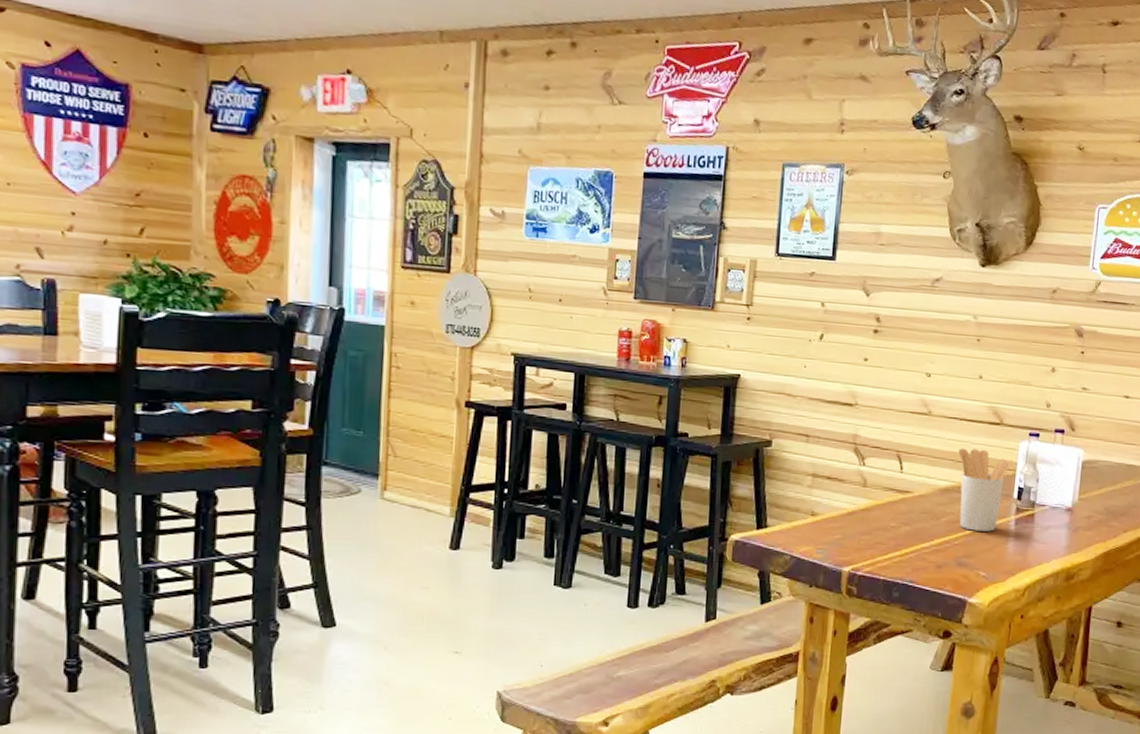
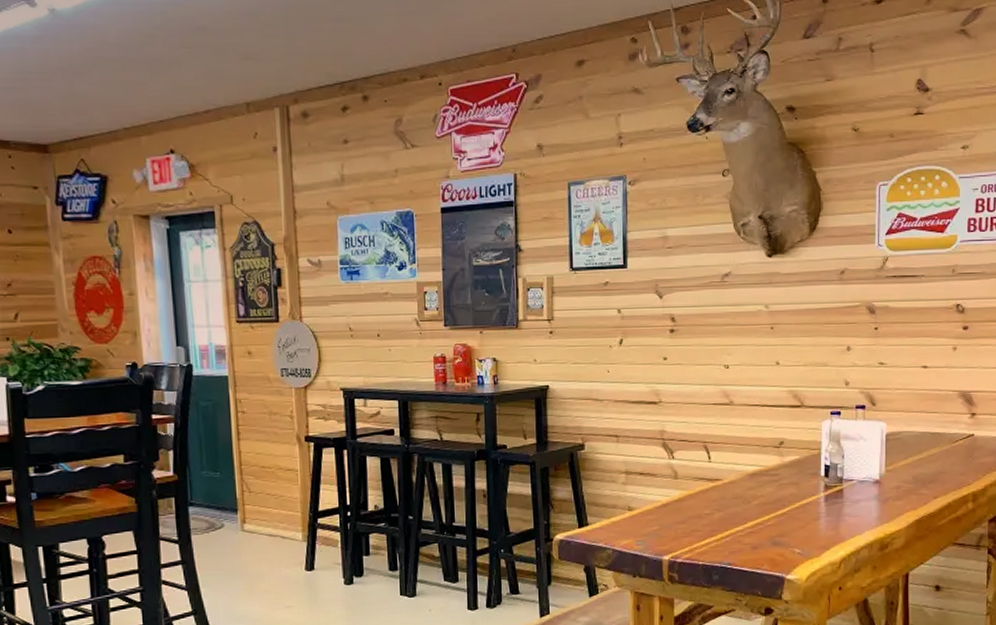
utensil holder: present [958,448,1012,532] -> none [763,432,816,511]

